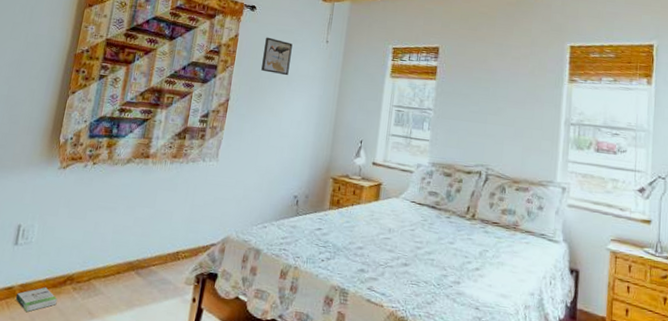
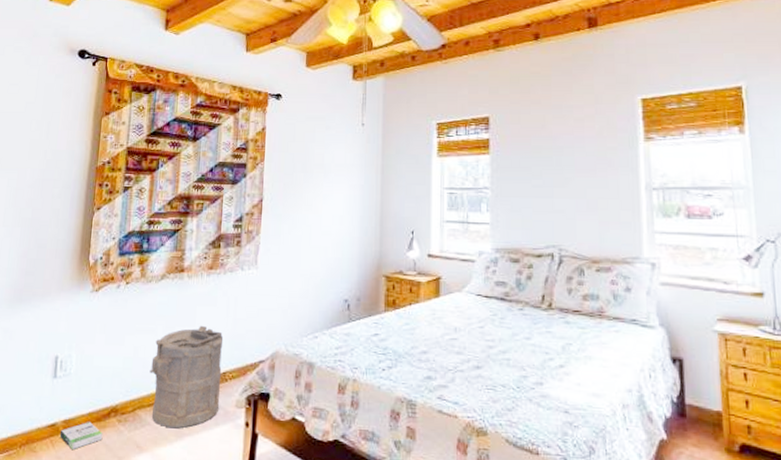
laundry hamper: none [106,207,180,299] -> present [149,325,224,429]
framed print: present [261,37,293,76] -> none [294,127,325,167]

